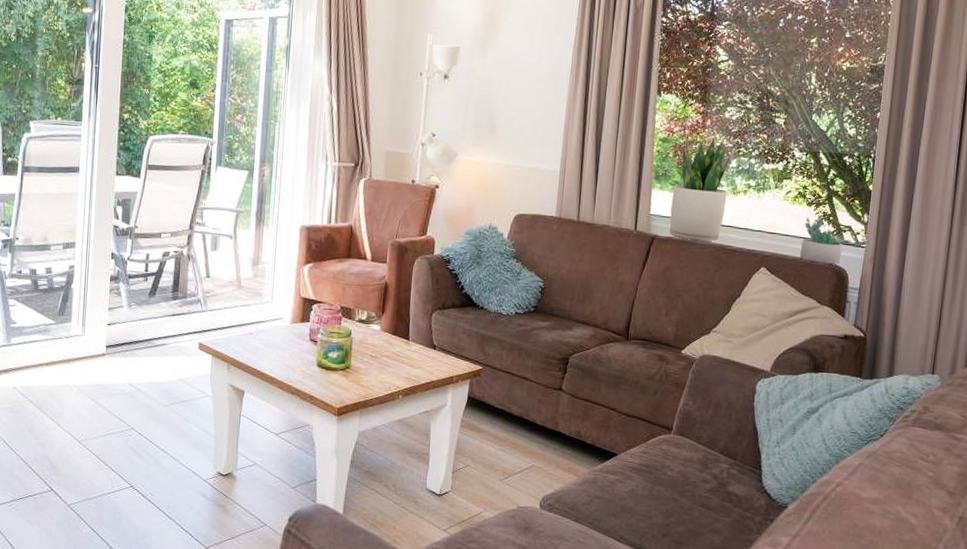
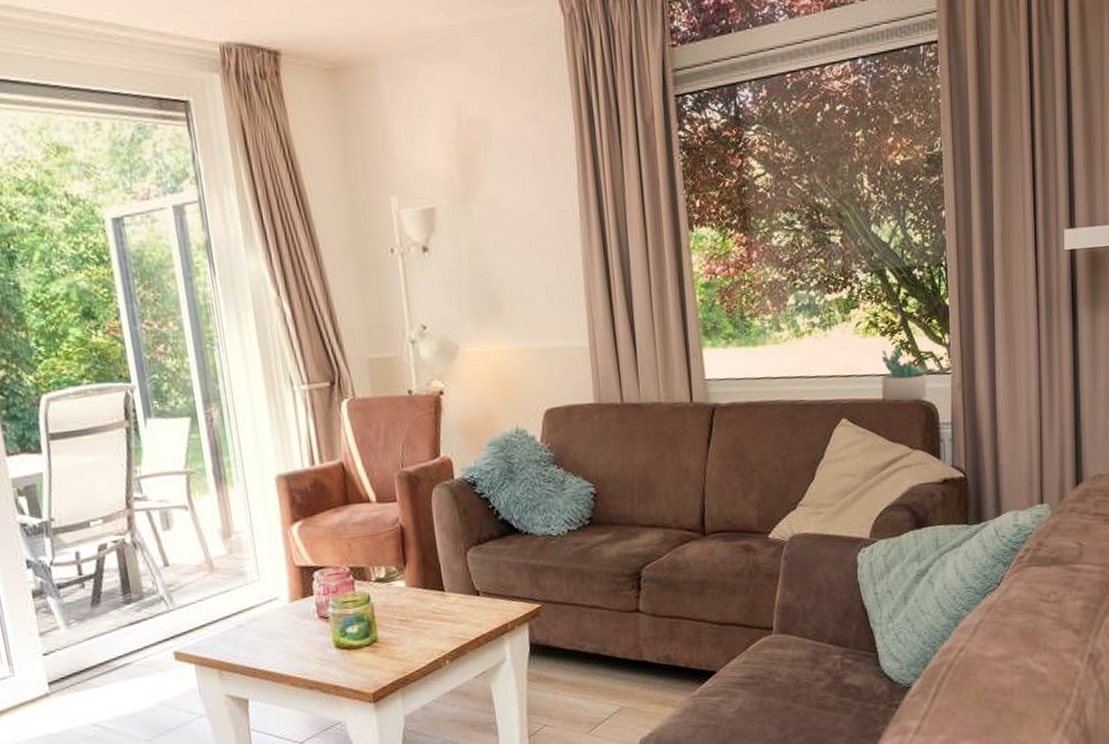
planter: present [669,138,731,242] -> none [726,273,790,402]

